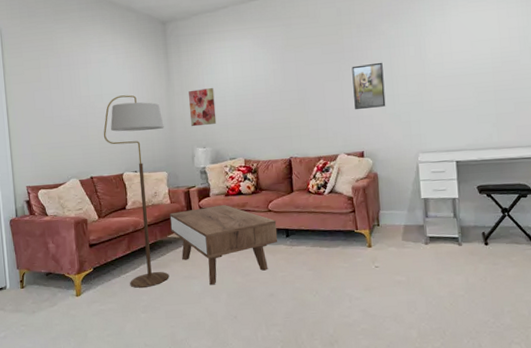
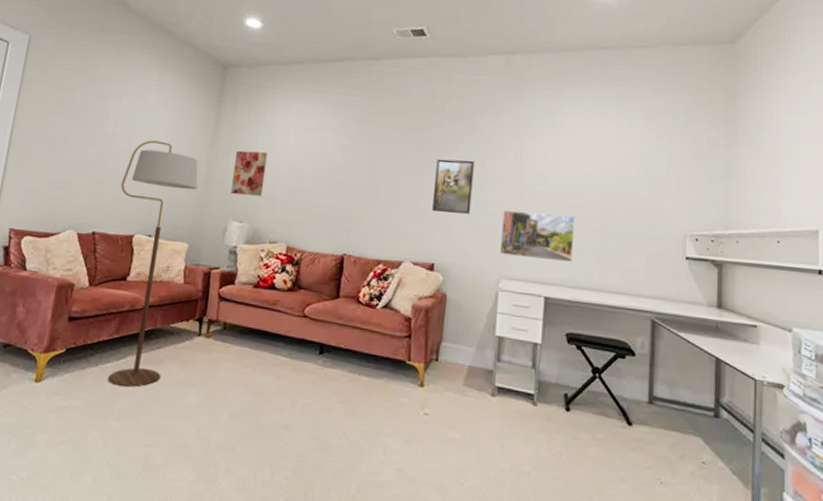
coffee table: present [169,205,278,285] -> none [176,295,311,400]
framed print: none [412,92,475,134] -> present [500,209,576,263]

